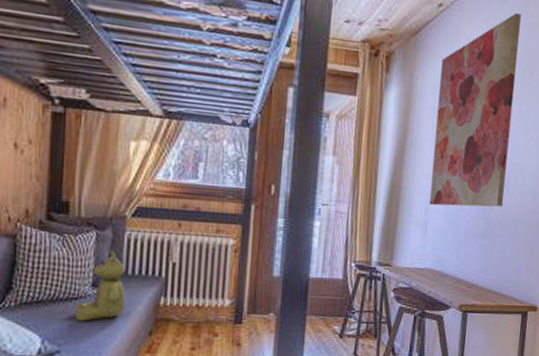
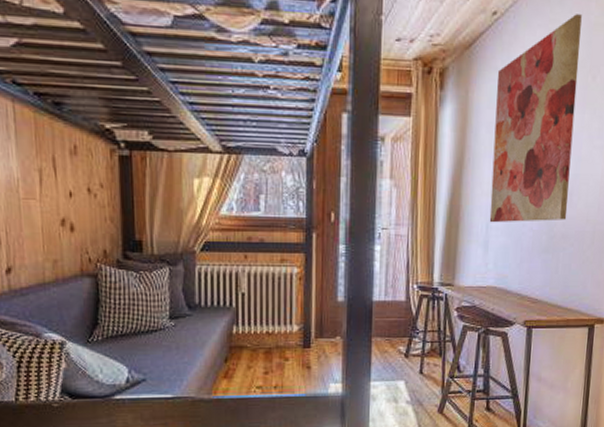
stuffed bear: present [75,250,125,322] -> none [156,284,201,352]

